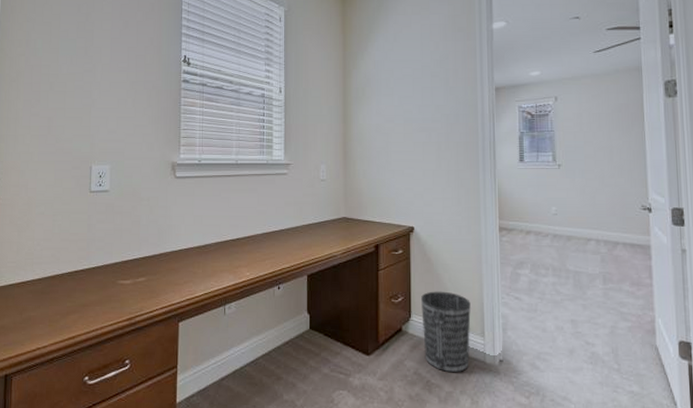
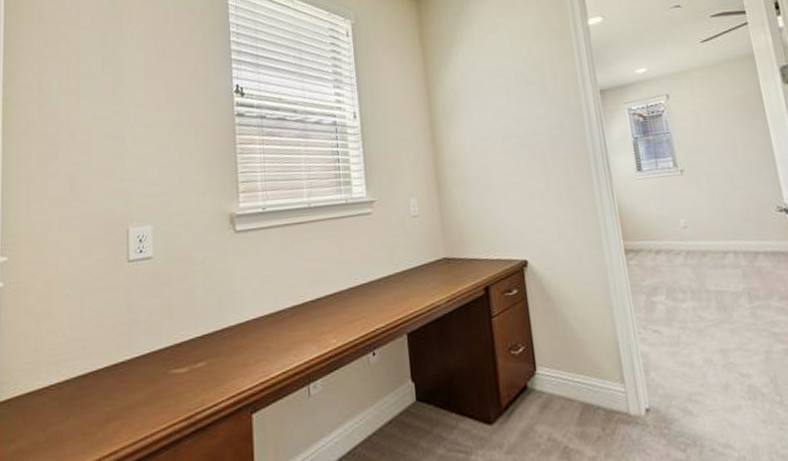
wastebasket: present [421,291,471,373] -> none [545,333,611,433]

